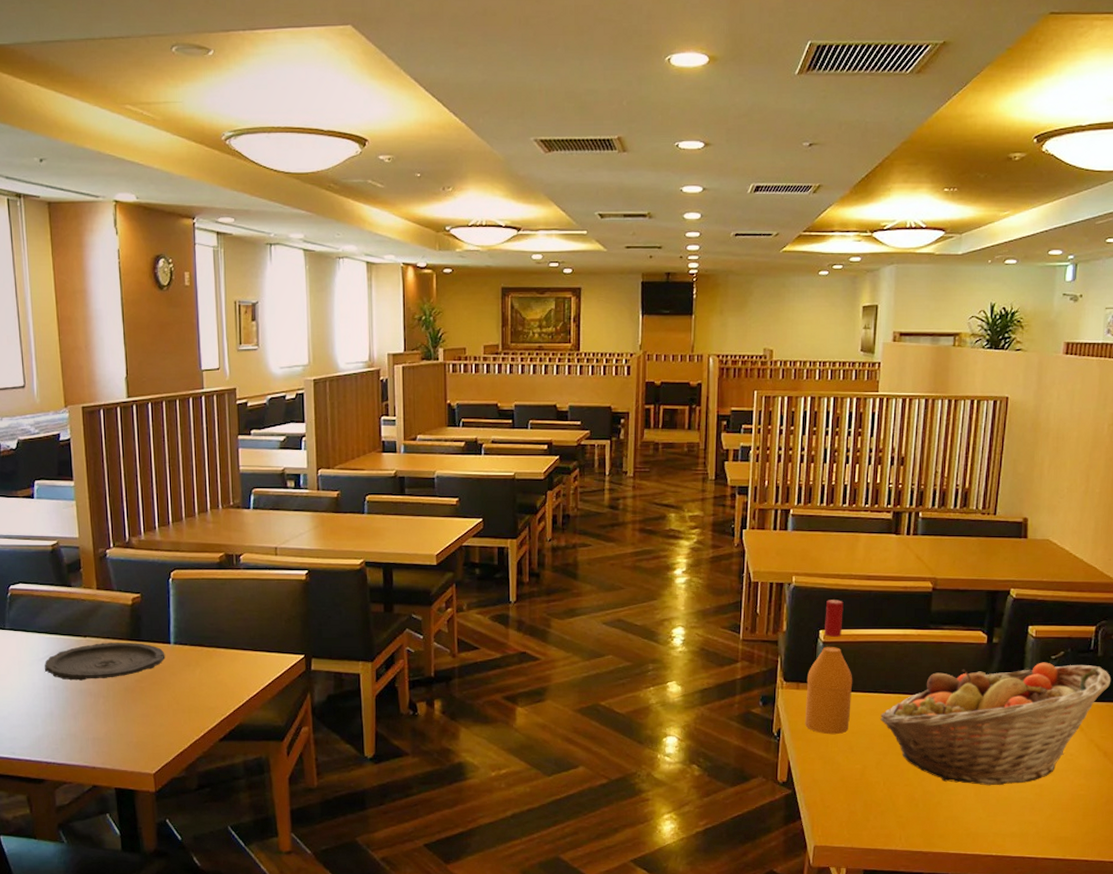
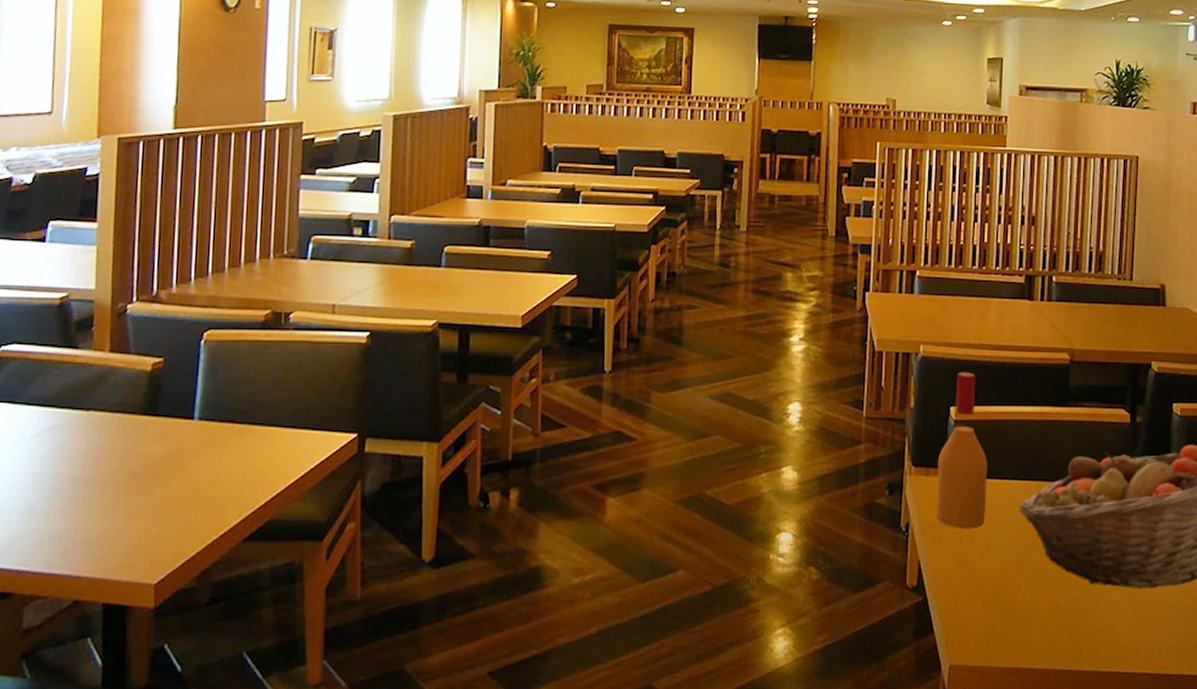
plate: present [45,643,165,681] -> none [31,418,186,465]

